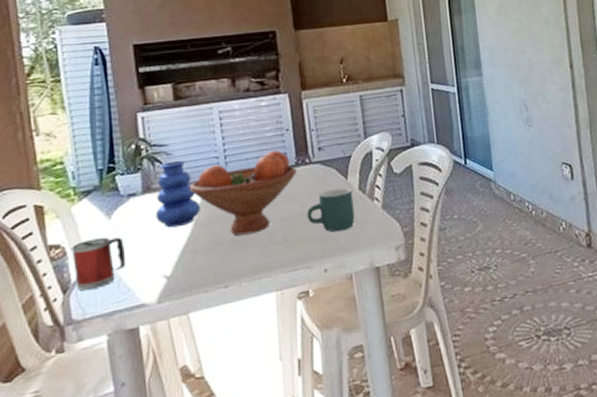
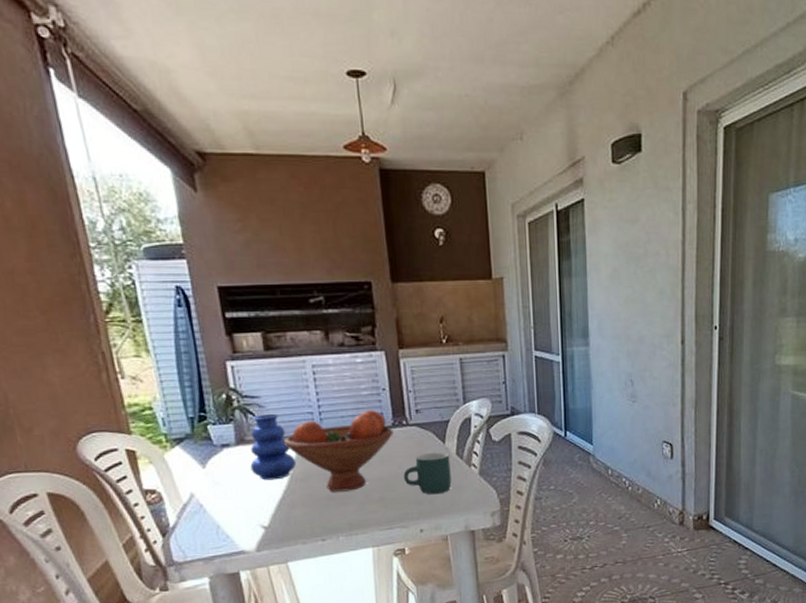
mug: present [71,237,126,291] -> none [167,485,223,535]

